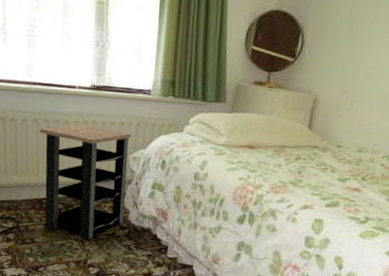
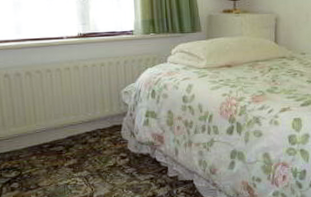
side table: present [39,124,131,240] -> none [33,70,124,175]

